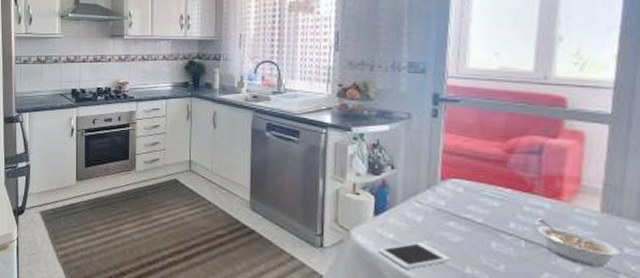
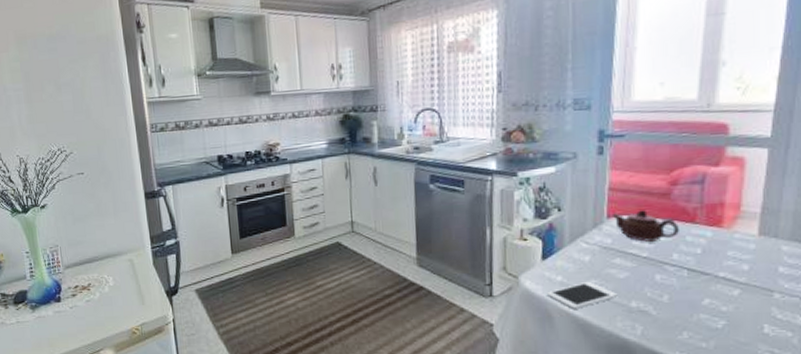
teapot: none [445,175,516,208] -> present [611,210,679,242]
legume: present [537,218,621,267] -> none [698,247,776,288]

